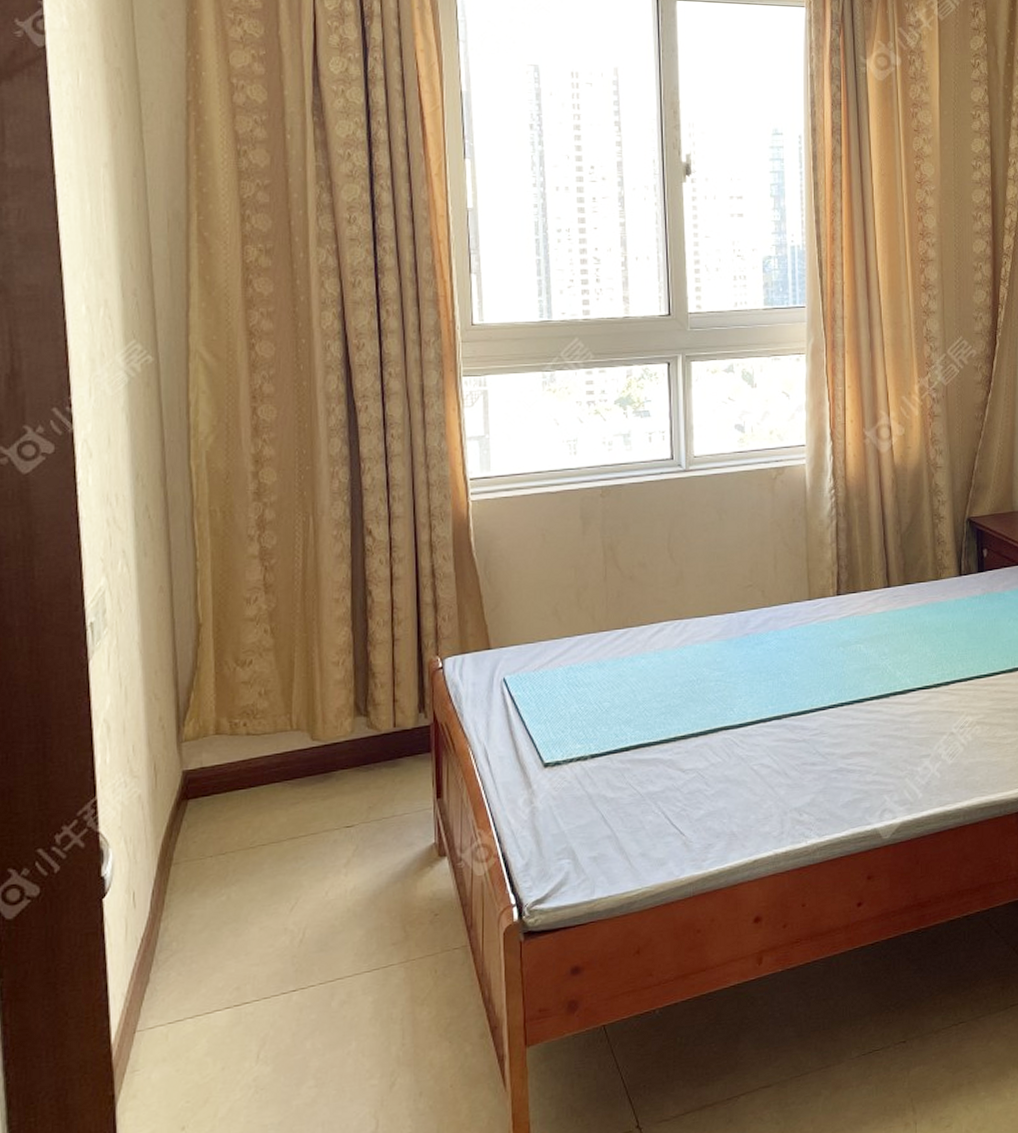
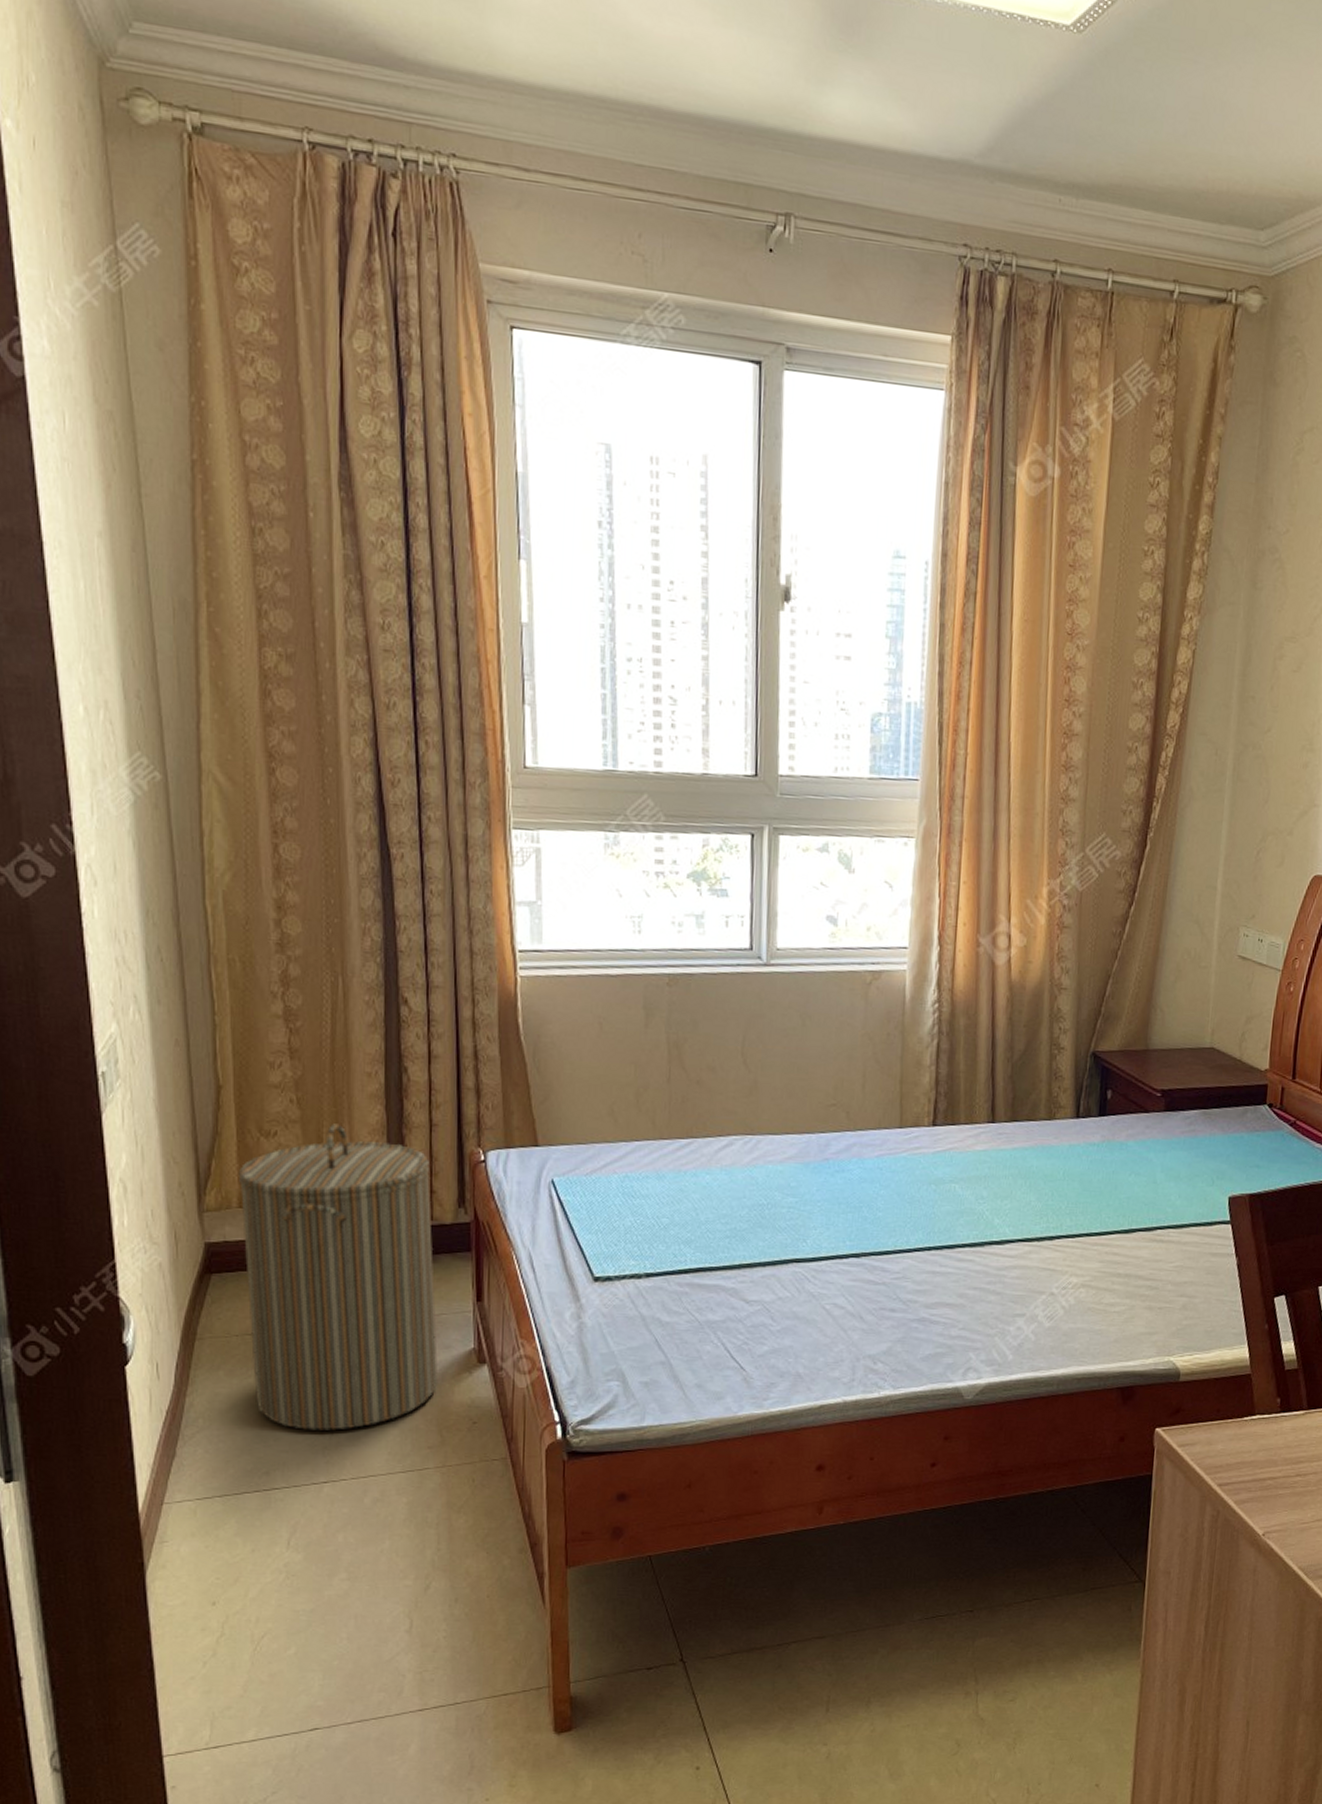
laundry hamper: none [215,647,402,941] -> present [238,1123,439,1431]

